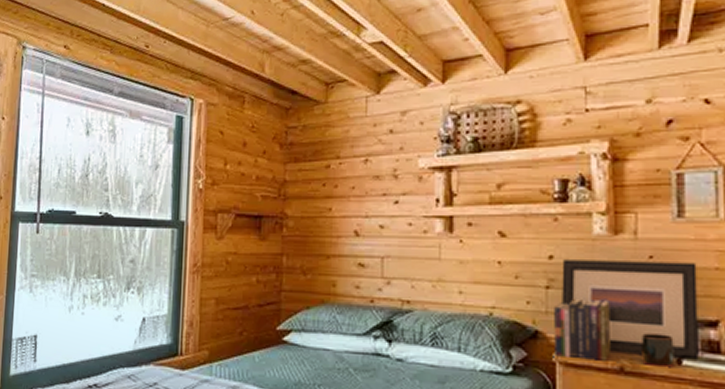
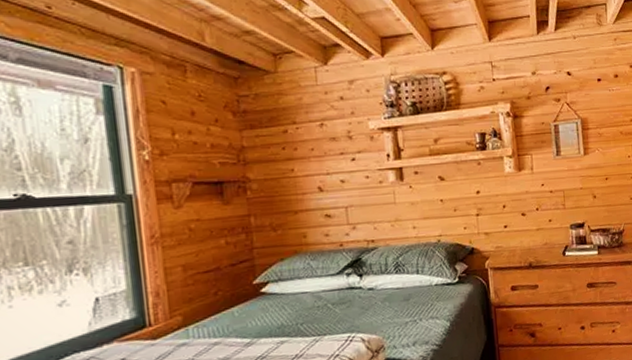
books: present [554,299,610,363] -> none [483,219,523,265]
picture frame: present [562,260,699,360] -> none [486,186,575,255]
mug: present [642,333,674,368] -> none [541,236,561,260]

